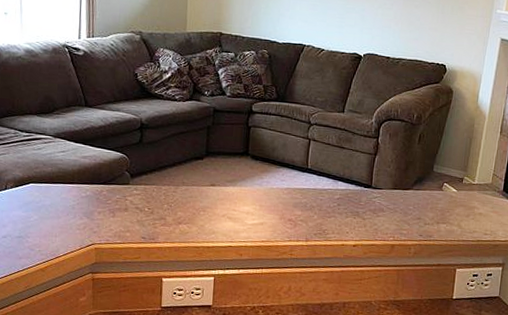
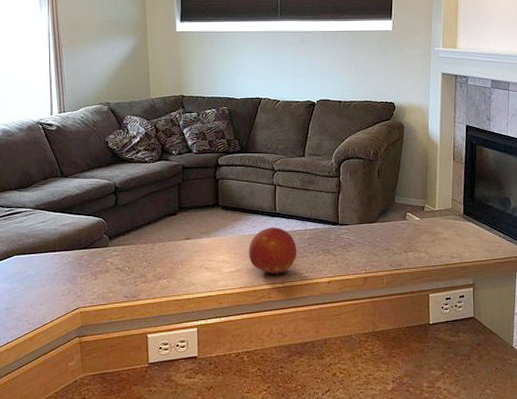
fruit: none [274,182,326,233] -> present [249,227,297,276]

